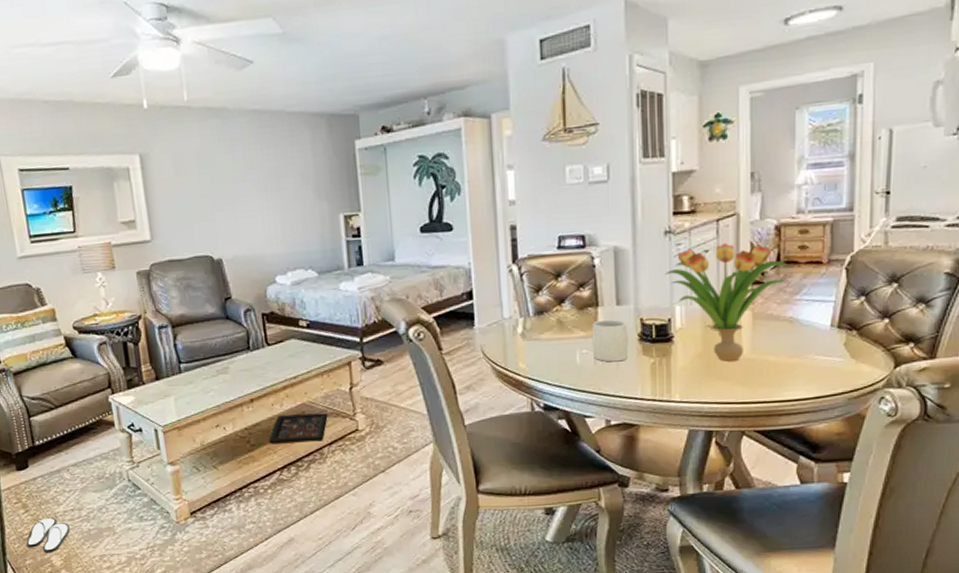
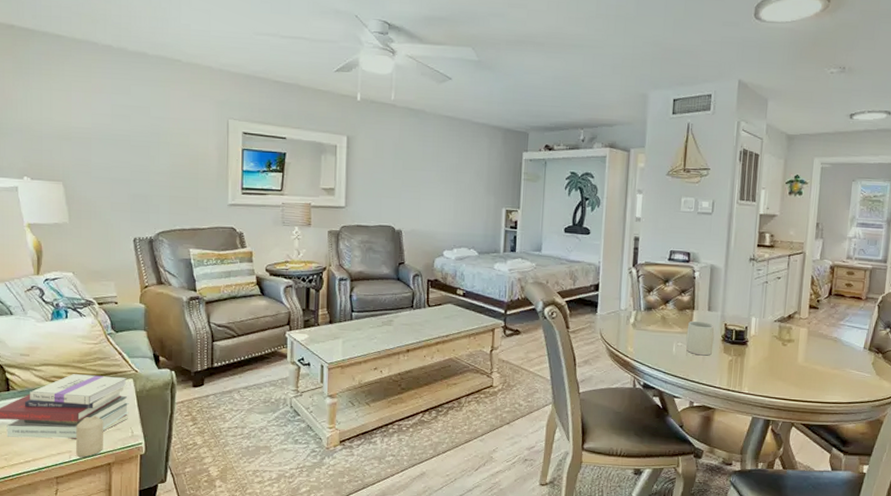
slippers: present [26,517,70,552] -> none [189,432,231,463]
decorative tray: present [269,413,328,444] -> none [417,366,469,392]
flower arrangement: present [664,243,788,362] -> none [746,273,836,366]

